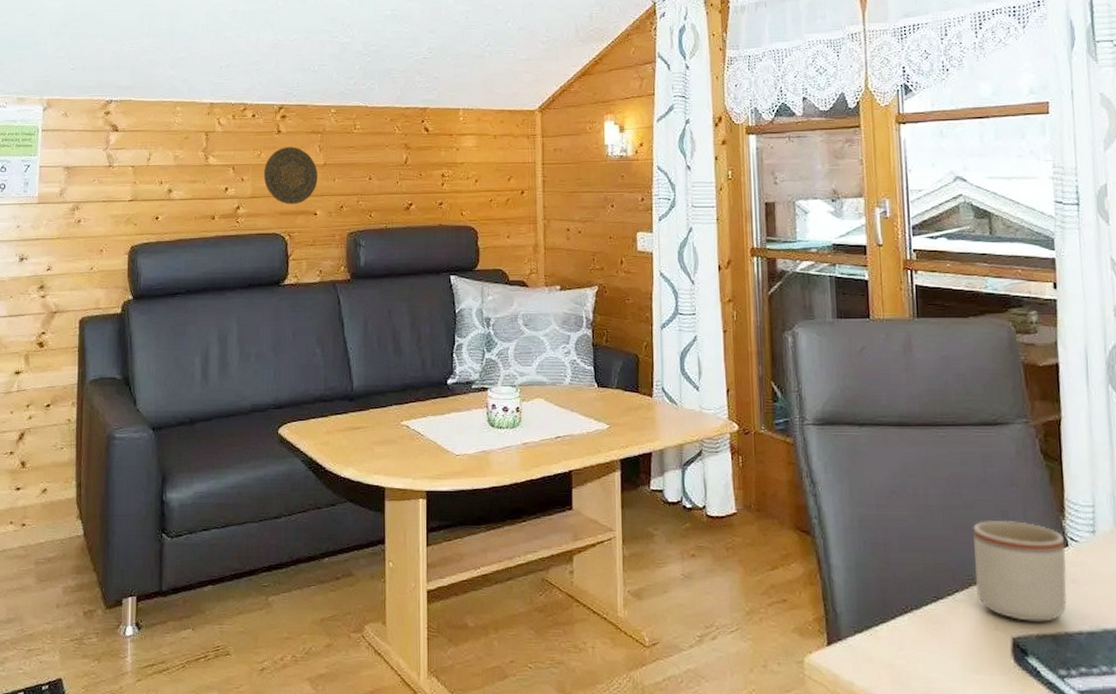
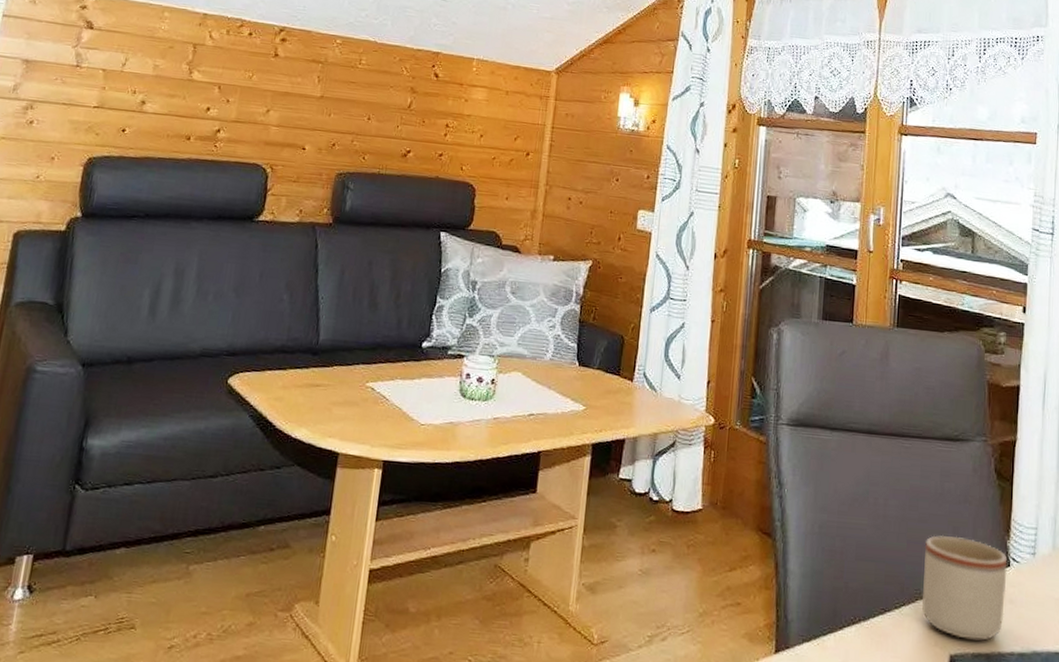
decorative plate: present [263,147,317,205] -> none [251,72,313,136]

